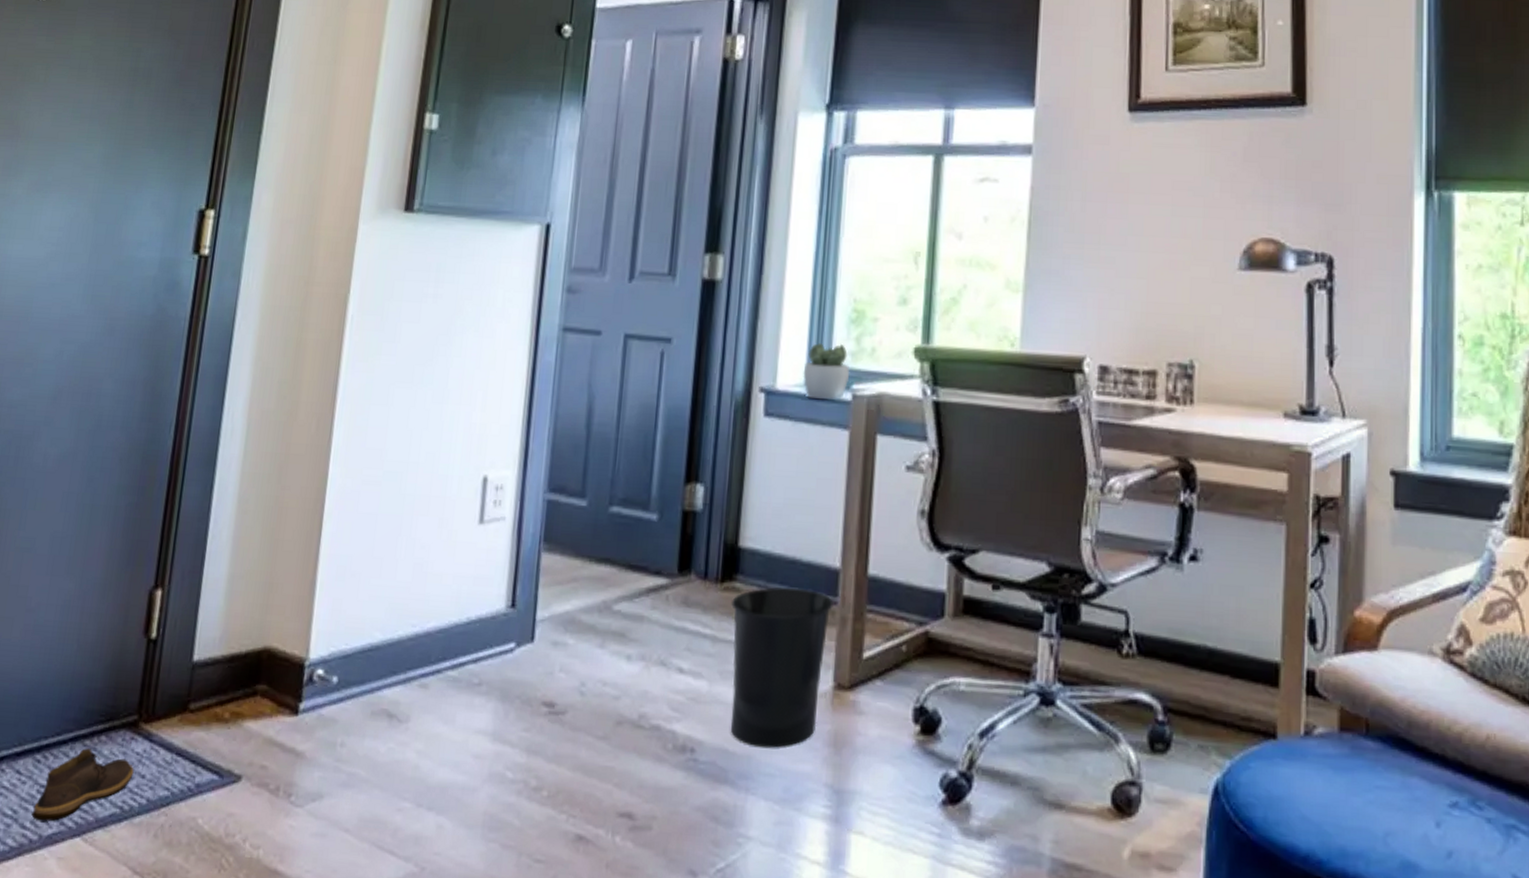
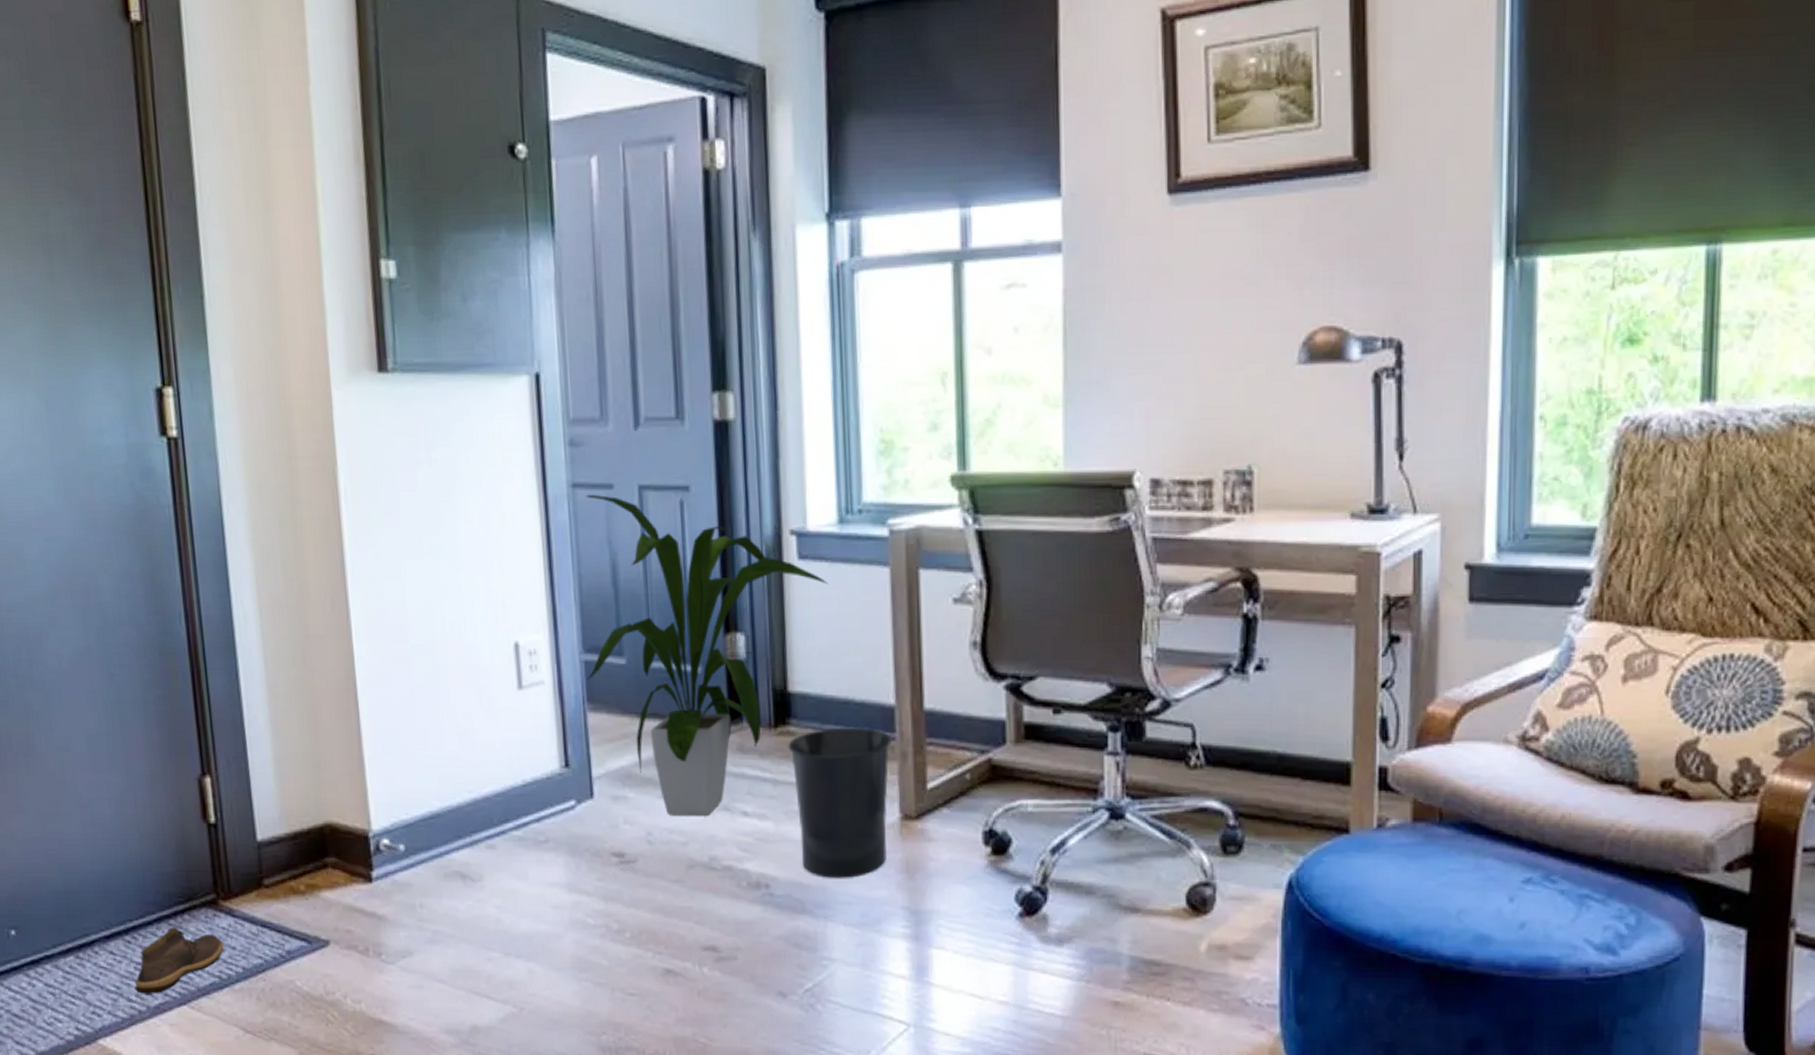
house plant: none [546,338,790,670] -> present [585,494,829,816]
succulent plant: present [803,343,850,401] -> none [834,478,884,538]

